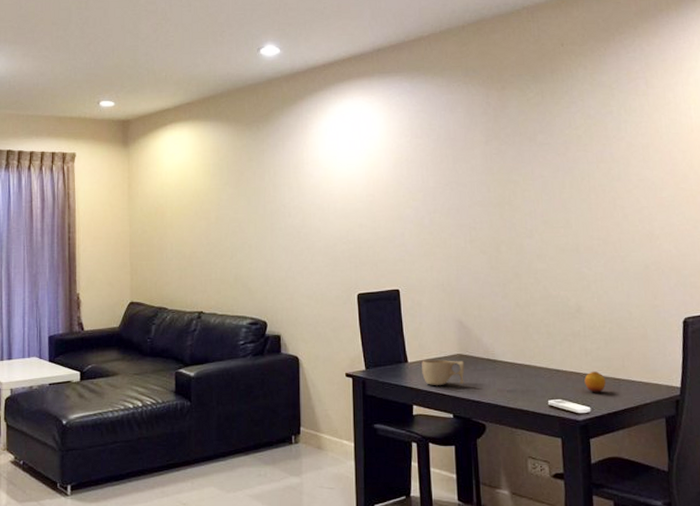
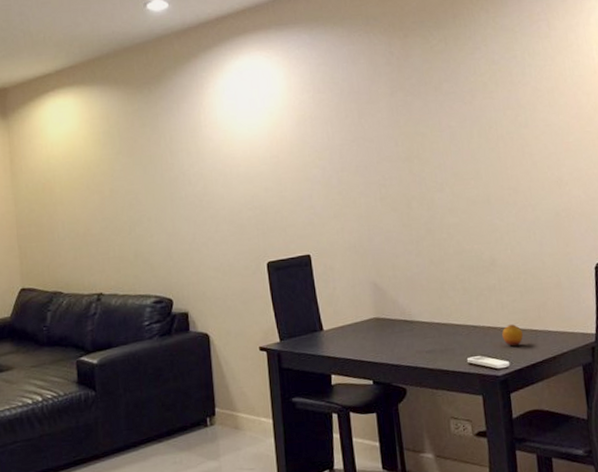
cup: present [422,360,465,385] -> none [337,324,382,352]

